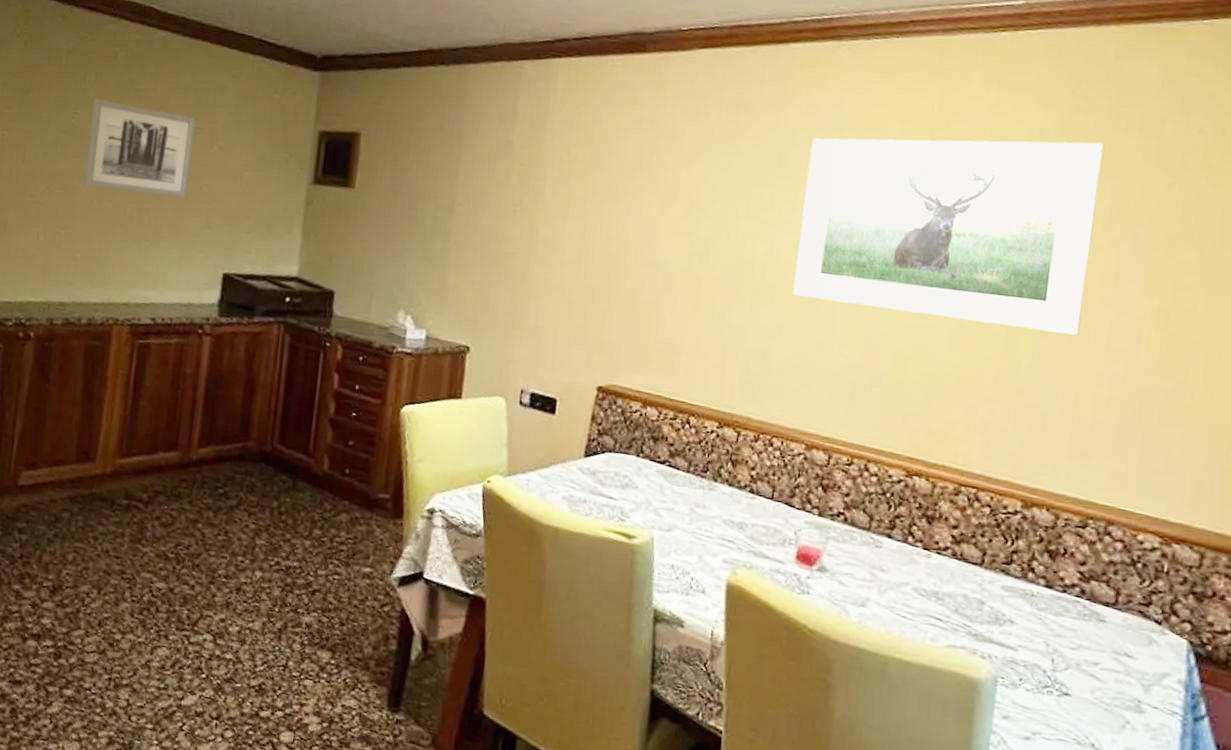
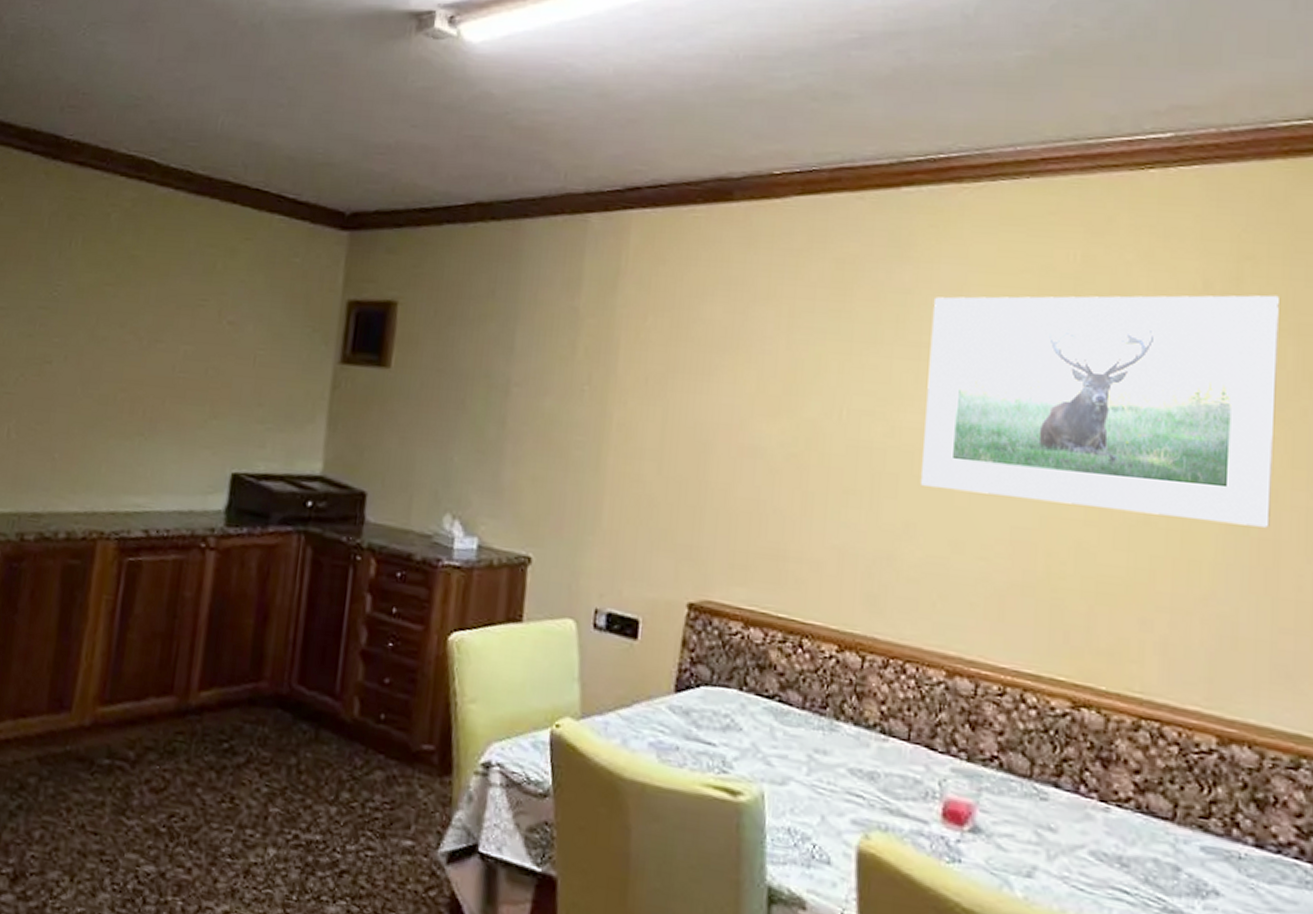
wall art: present [83,98,196,199] -> none [65,267,202,385]

